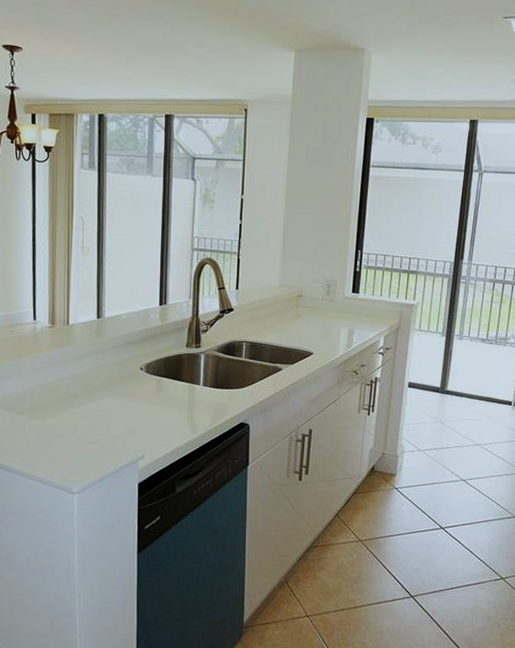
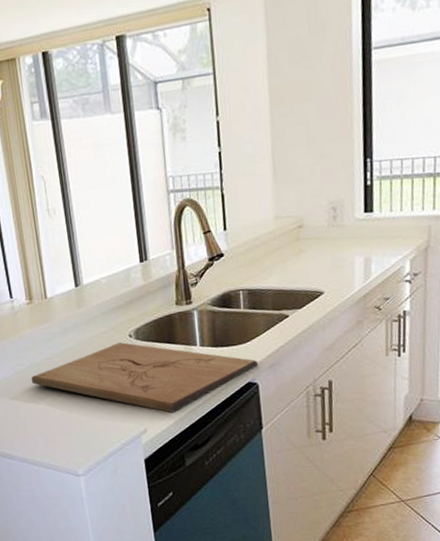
cutting board: none [42,373,252,443] -> present [31,342,259,413]

